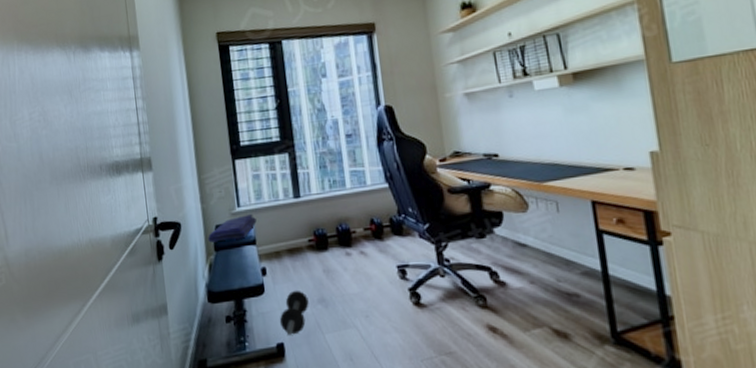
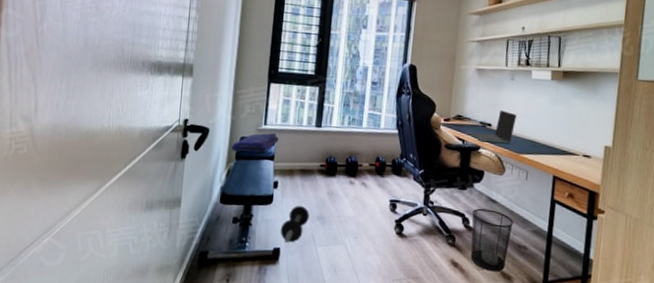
laptop: none [473,134,528,178] -> present [469,110,518,144]
waste bin: none [499,255,557,332] -> present [470,208,514,272]

